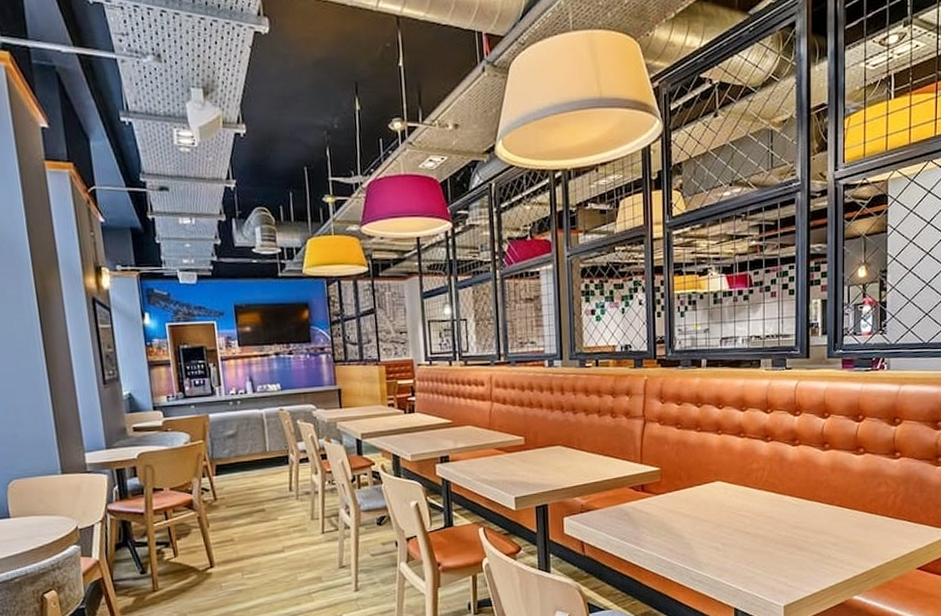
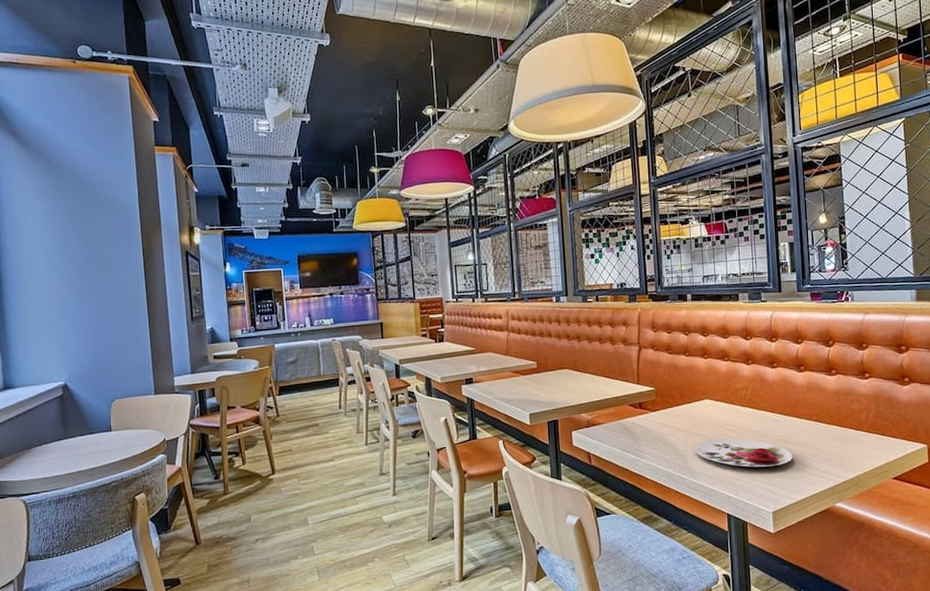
plate: none [702,525,810,558] -> present [694,438,793,468]

